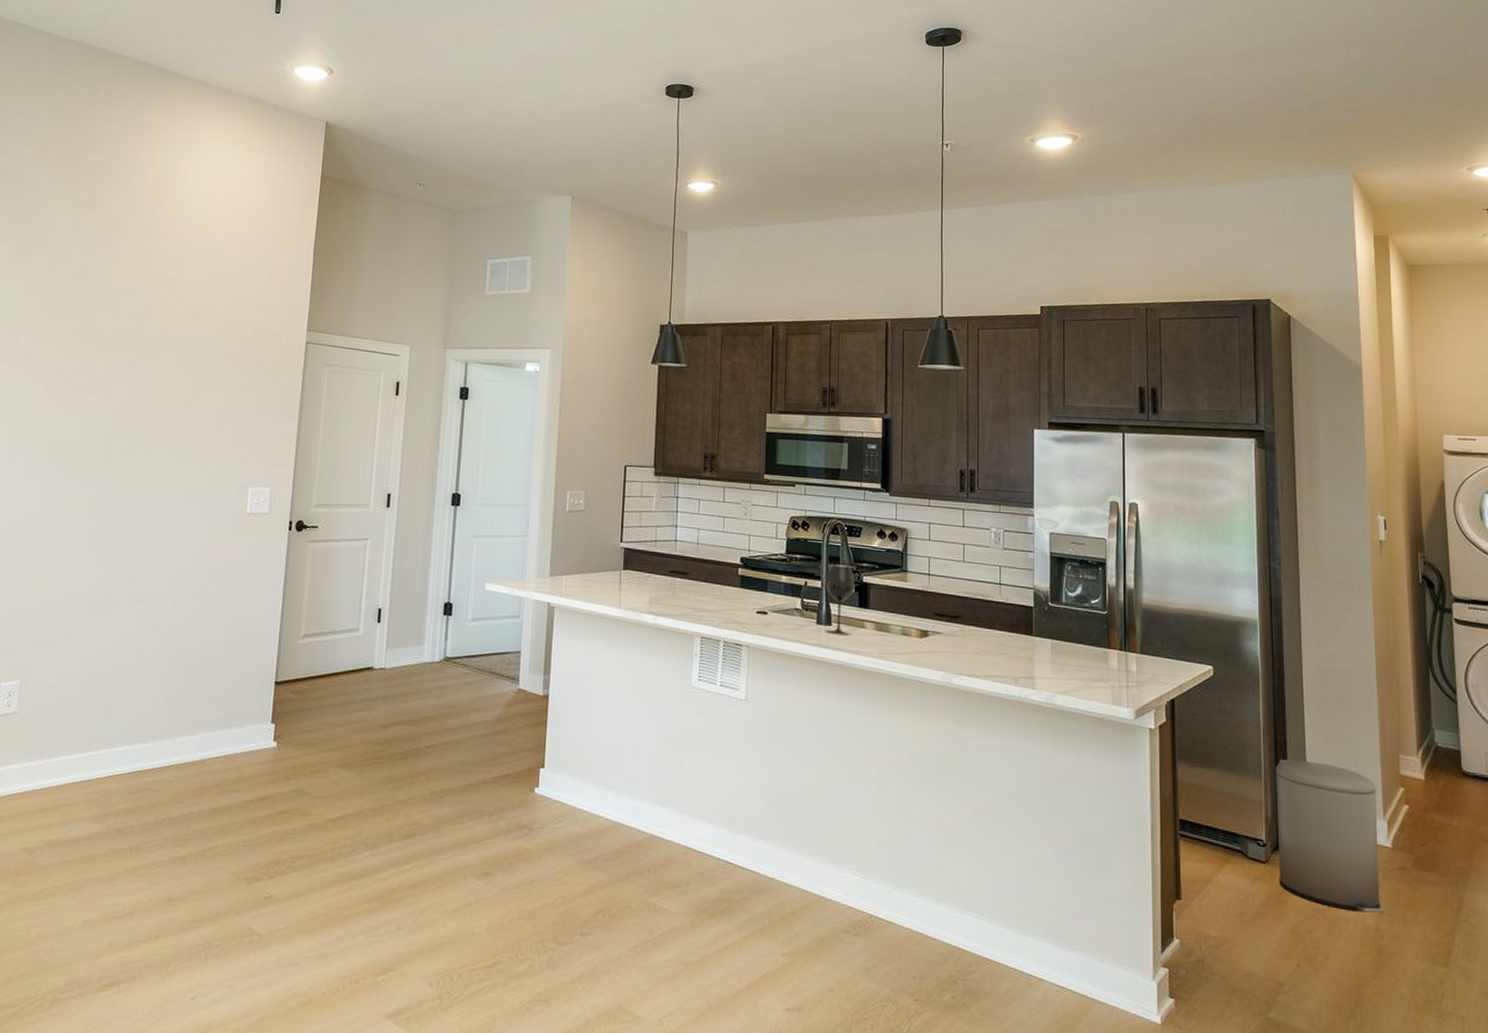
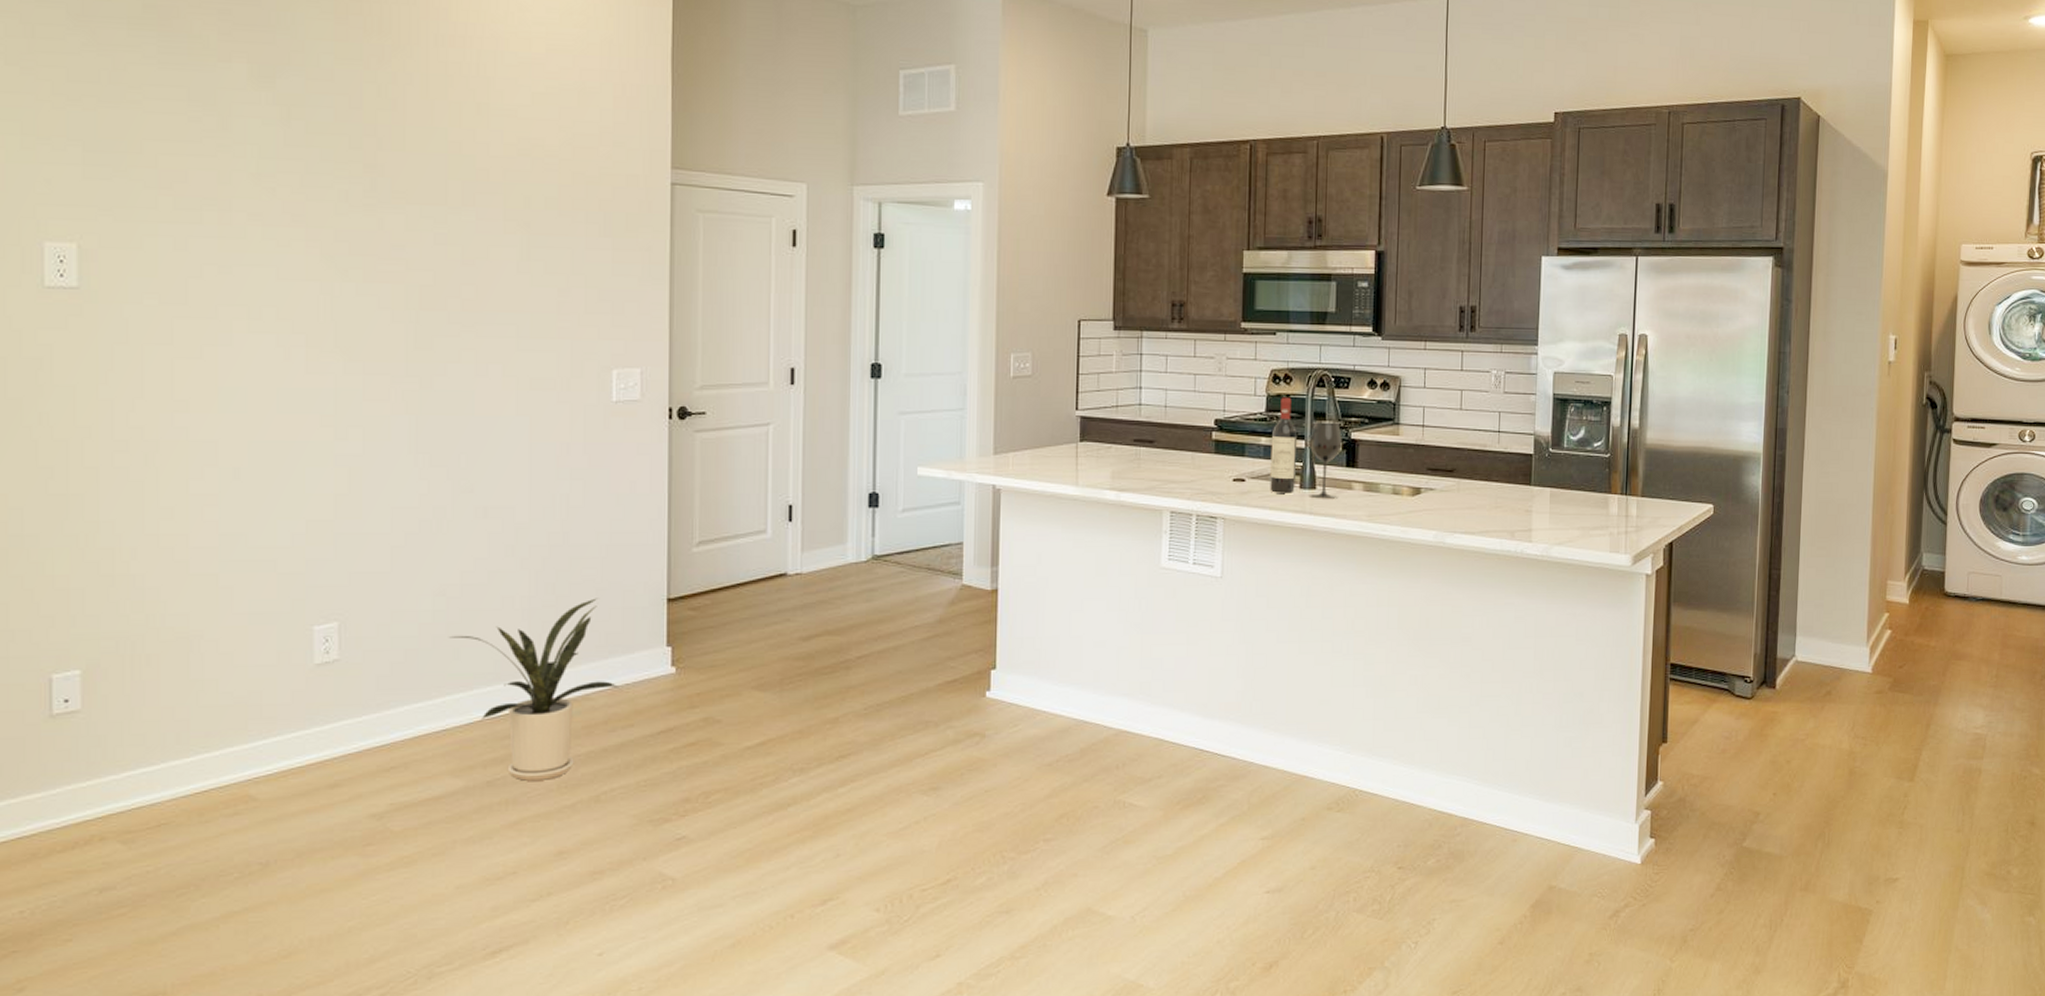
house plant: none [102,676,231,833] -> present [449,598,620,781]
wine bottle: none [789,541,815,629] -> present [1270,397,1298,495]
pedal bin: present [1275,759,1384,914] -> none [1762,594,1862,738]

